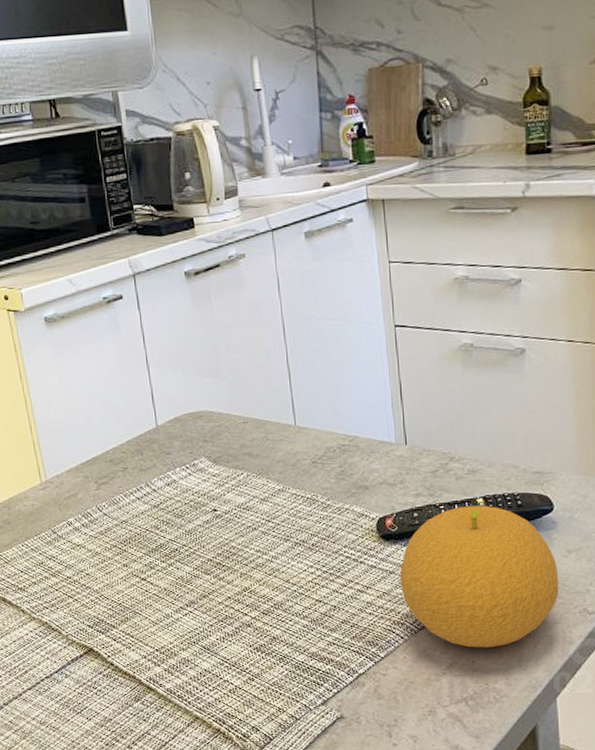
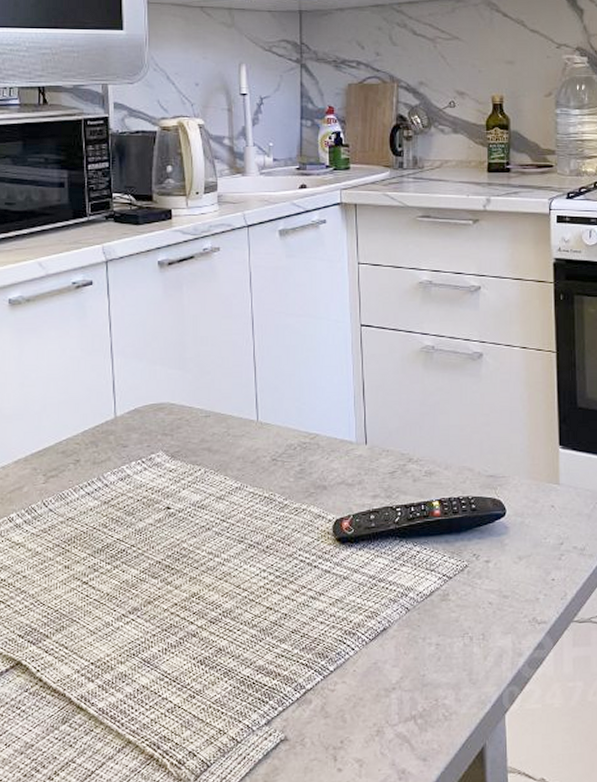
fruit: present [400,505,559,648] -> none [354,508,510,660]

